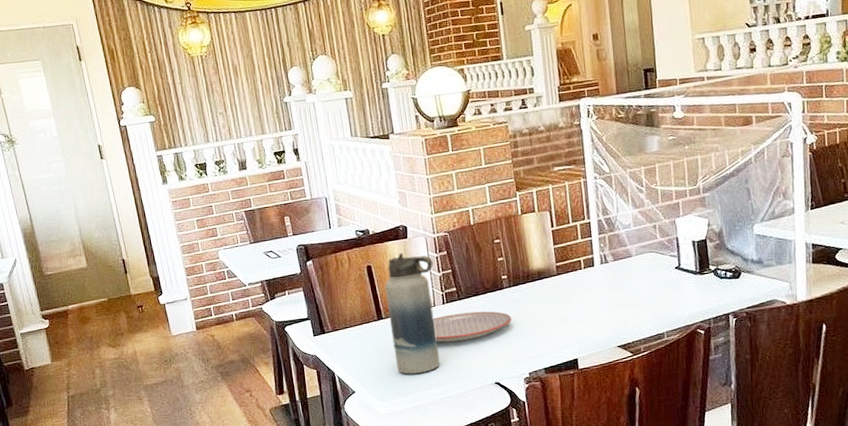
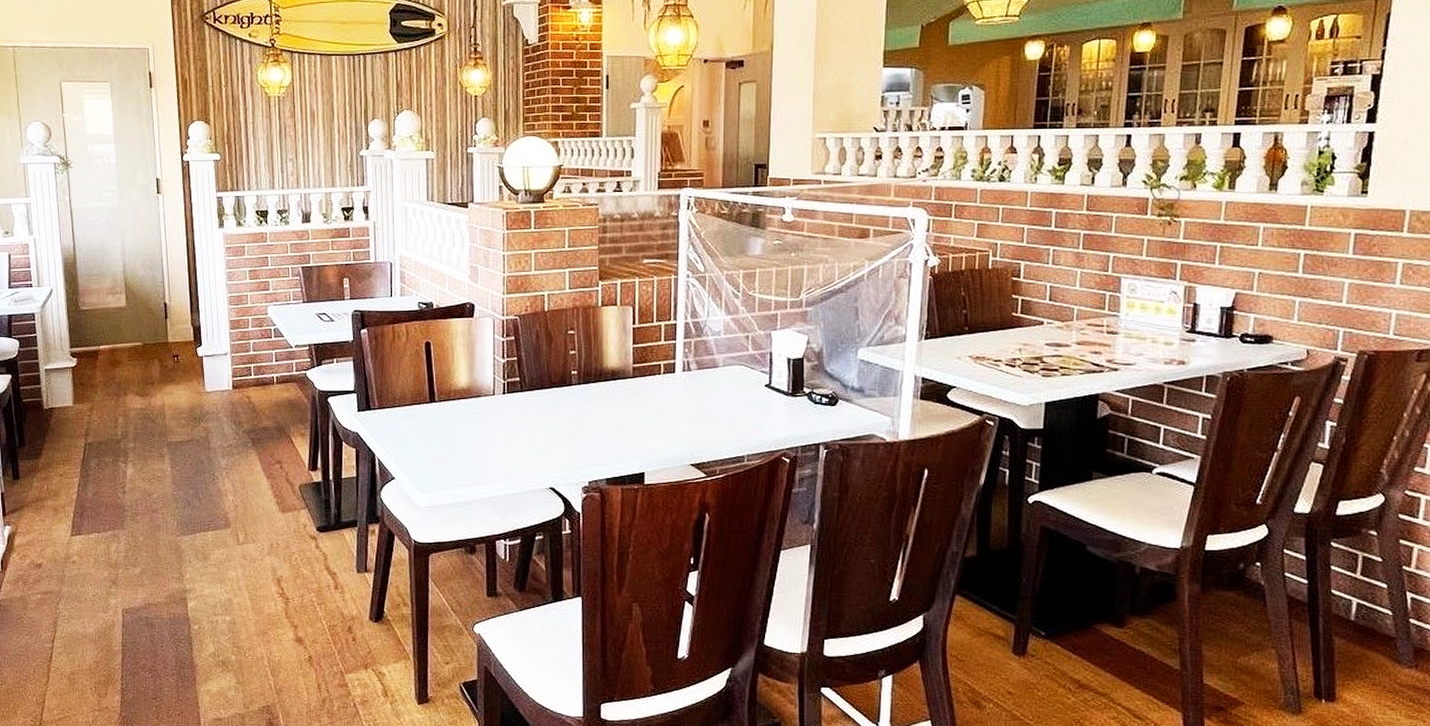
water bottle: present [385,252,440,374] -> none [442,332,498,467]
plate: present [433,311,512,343] -> none [490,406,577,436]

